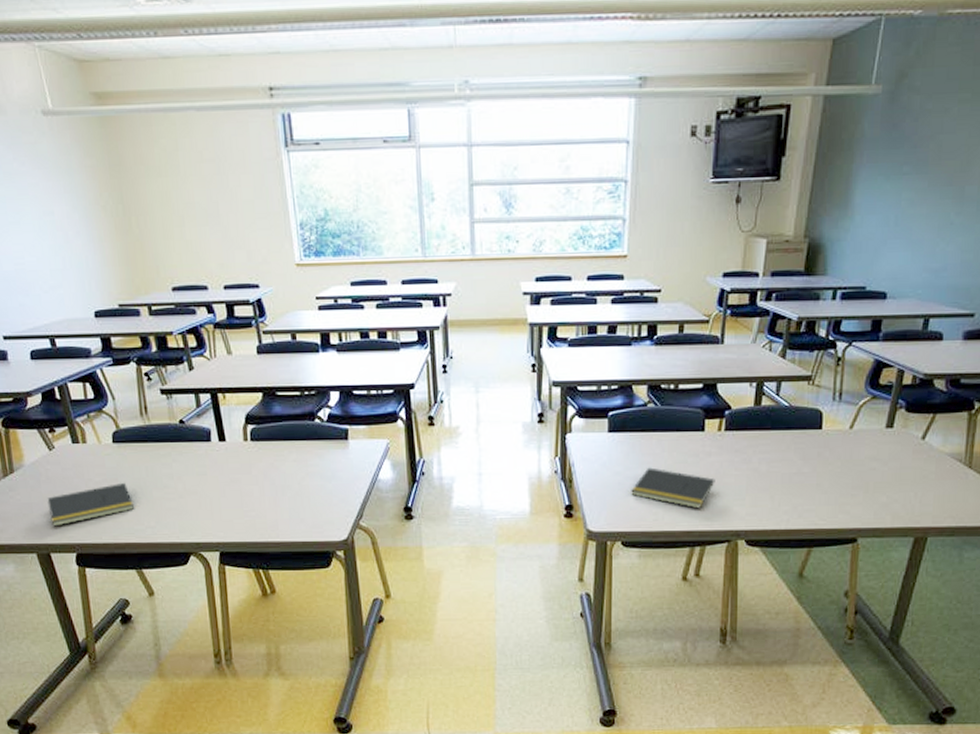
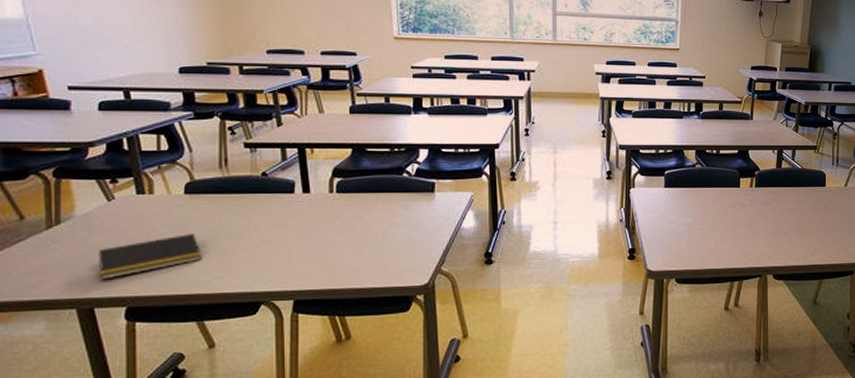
notepad: present [631,467,715,509] -> none [683,216,749,250]

